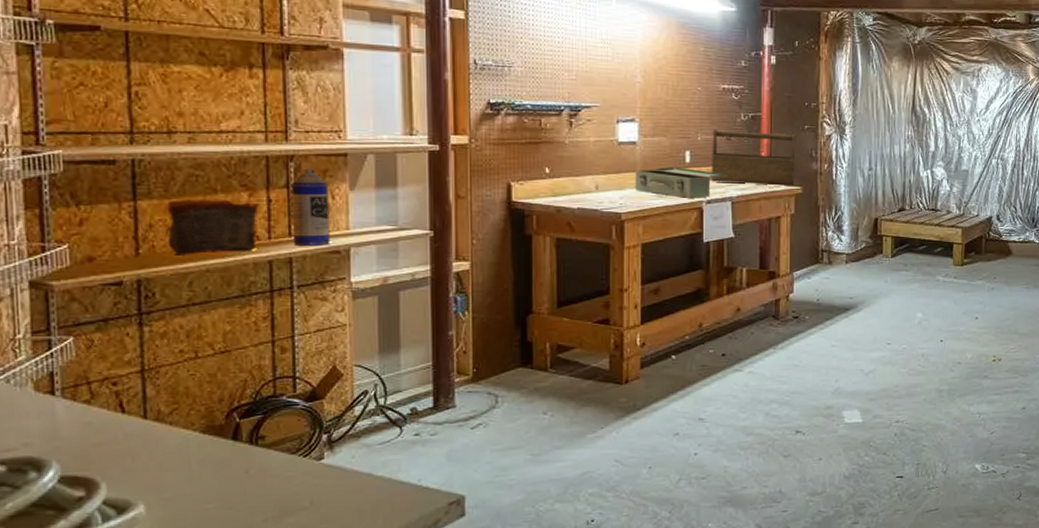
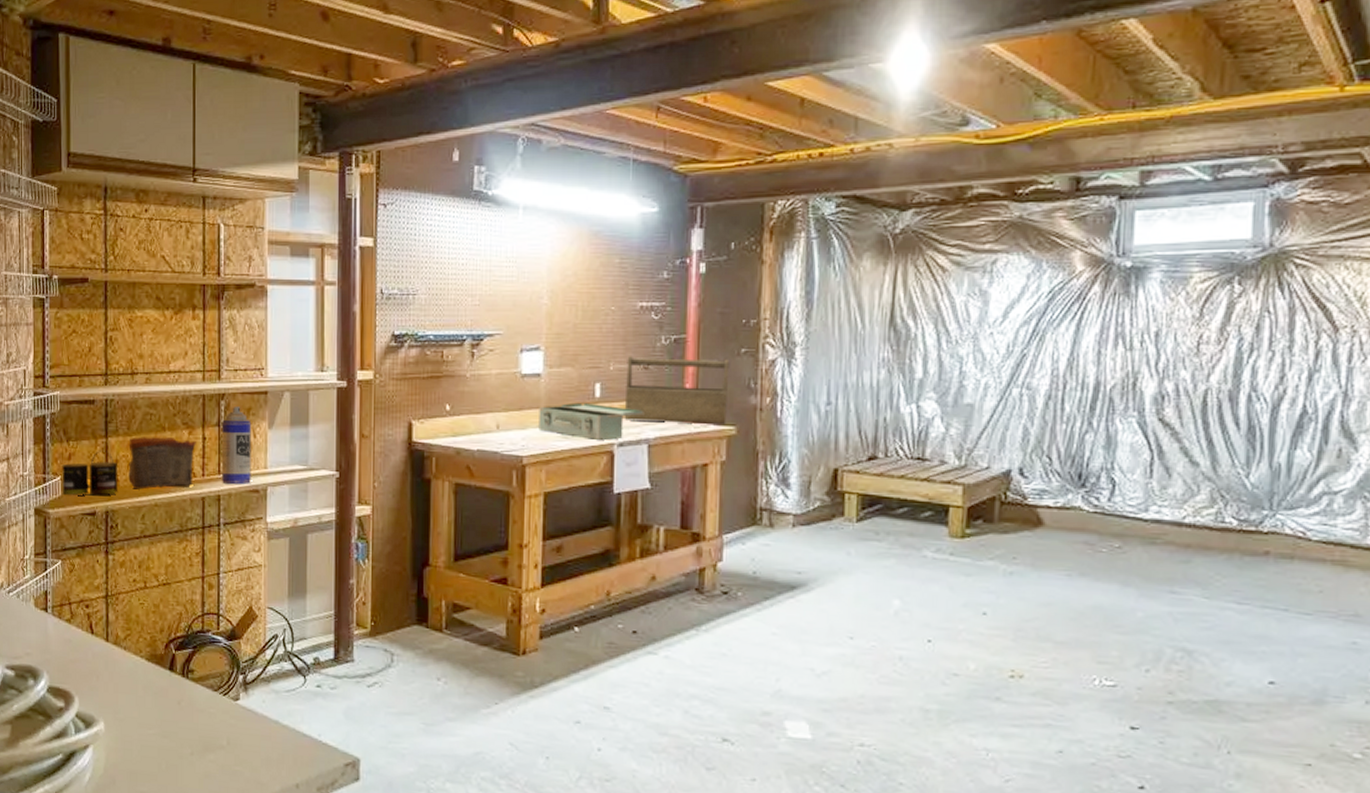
paint can: none [69,214,155,266] -> present [62,449,118,496]

